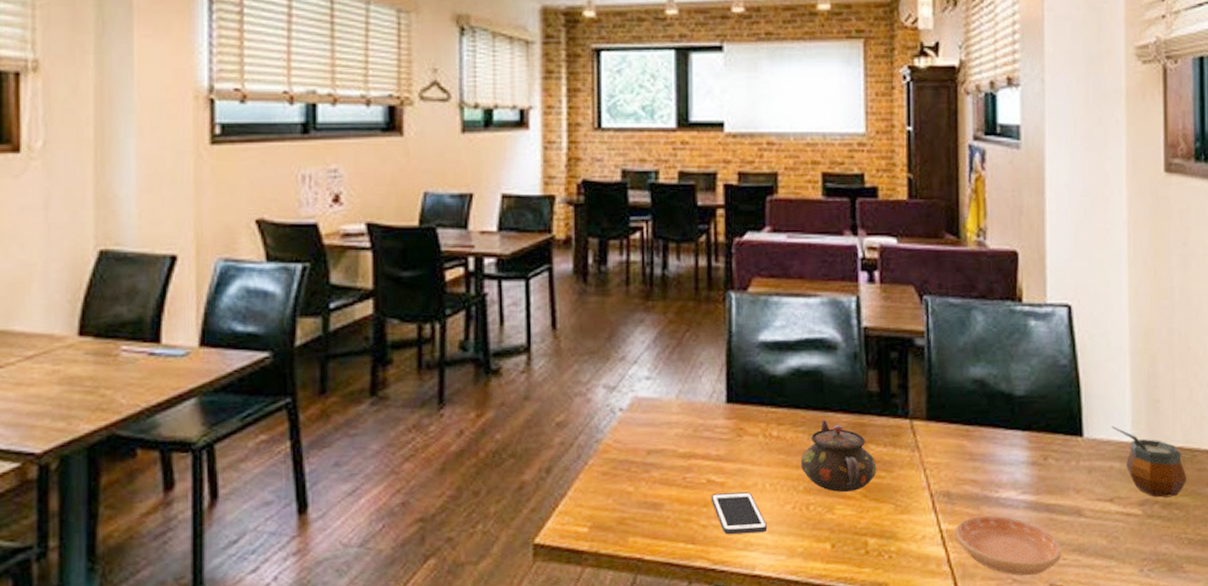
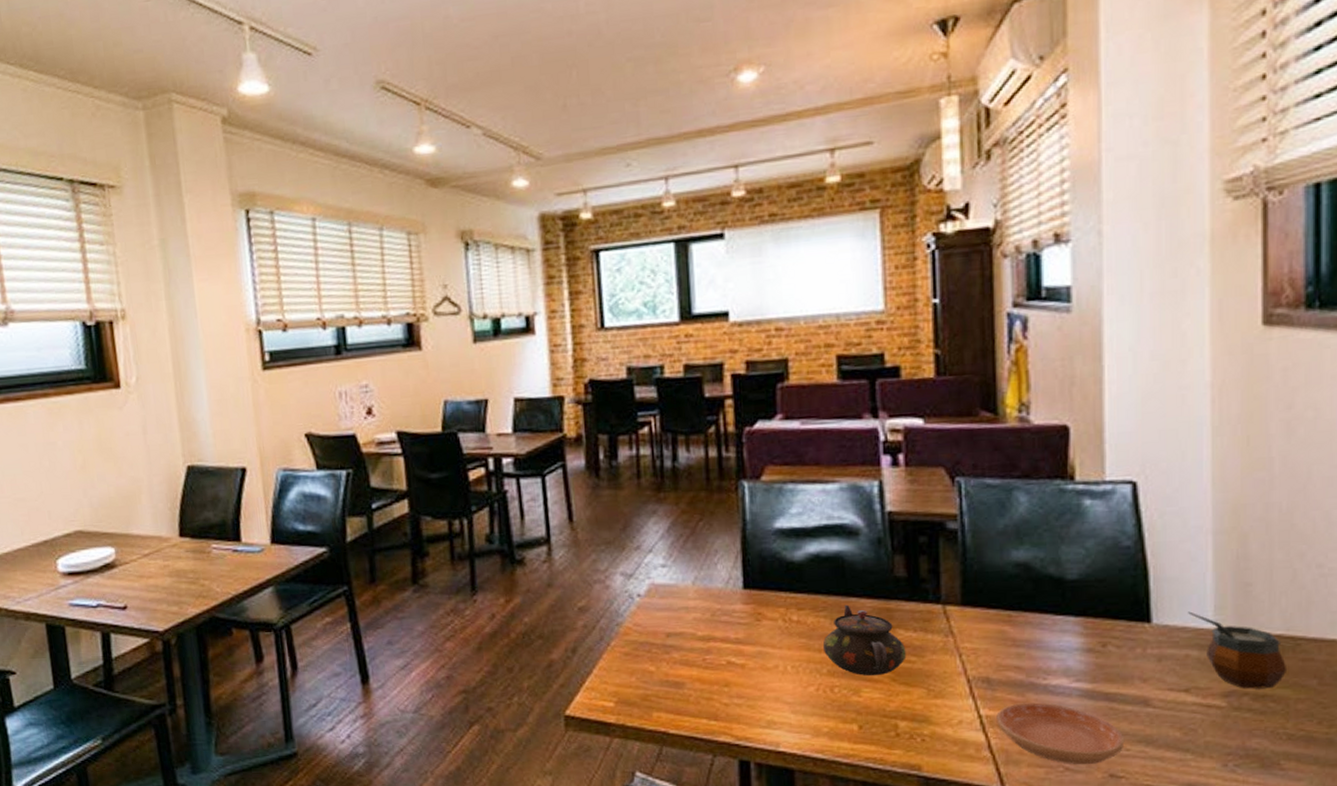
cell phone: present [711,492,768,535] -> none [731,673,791,714]

